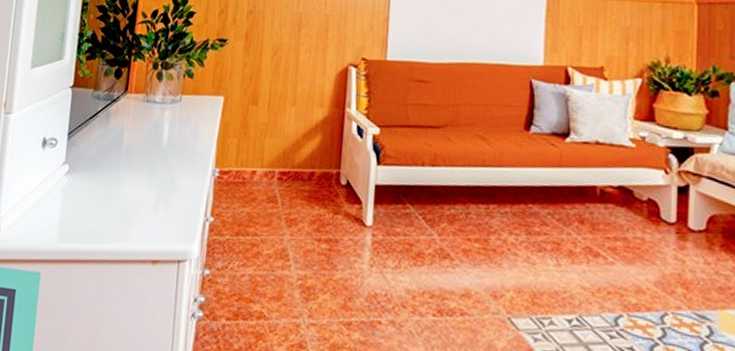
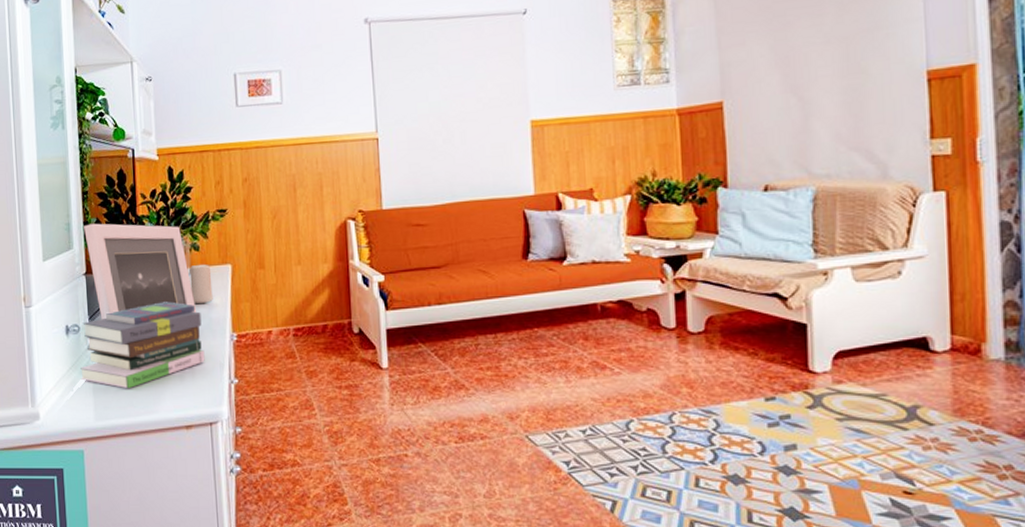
books: none [50,126,186,213] -> present [80,302,205,389]
picture frame: none [78,36,182,142] -> present [84,223,197,320]
candle: none [178,92,203,134] -> present [189,265,213,304]

